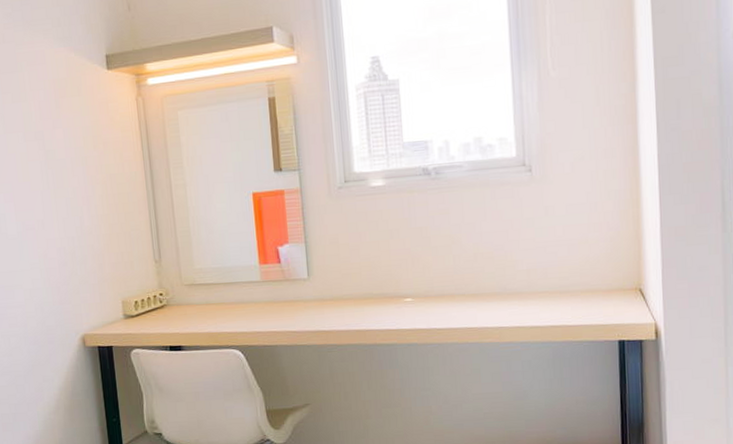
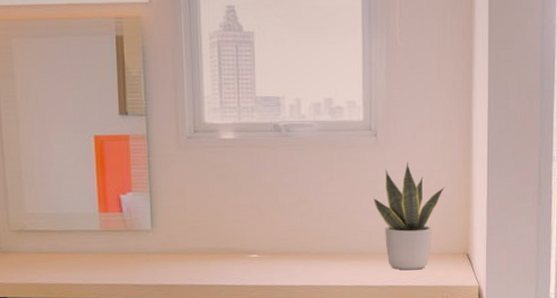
potted plant: none [531,195,612,309] -> present [374,161,446,271]

